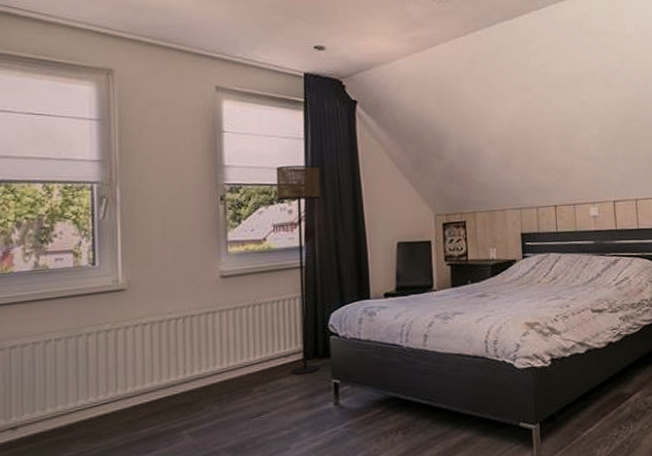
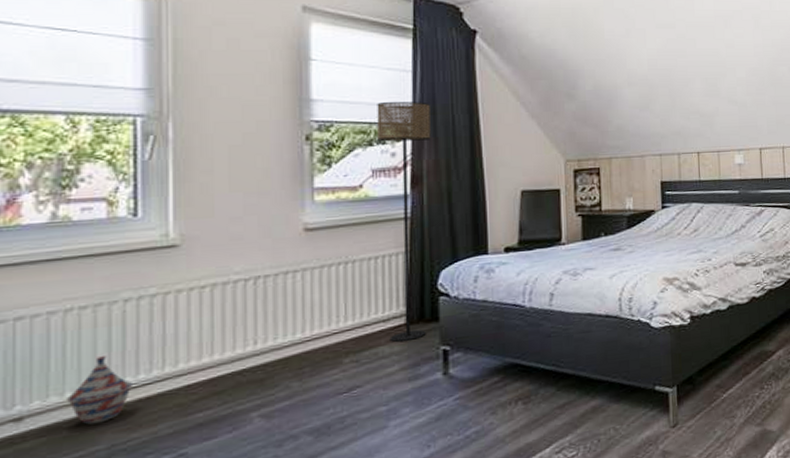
woven basket: none [48,379,94,435] -> present [67,356,132,425]

